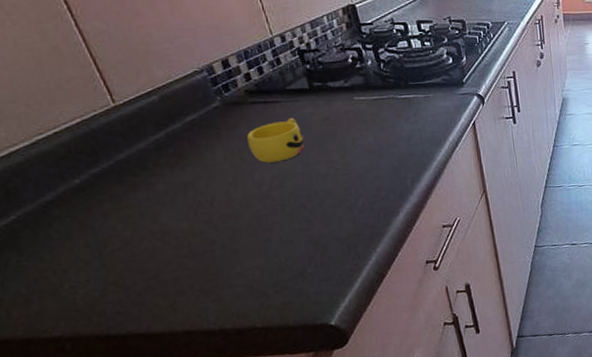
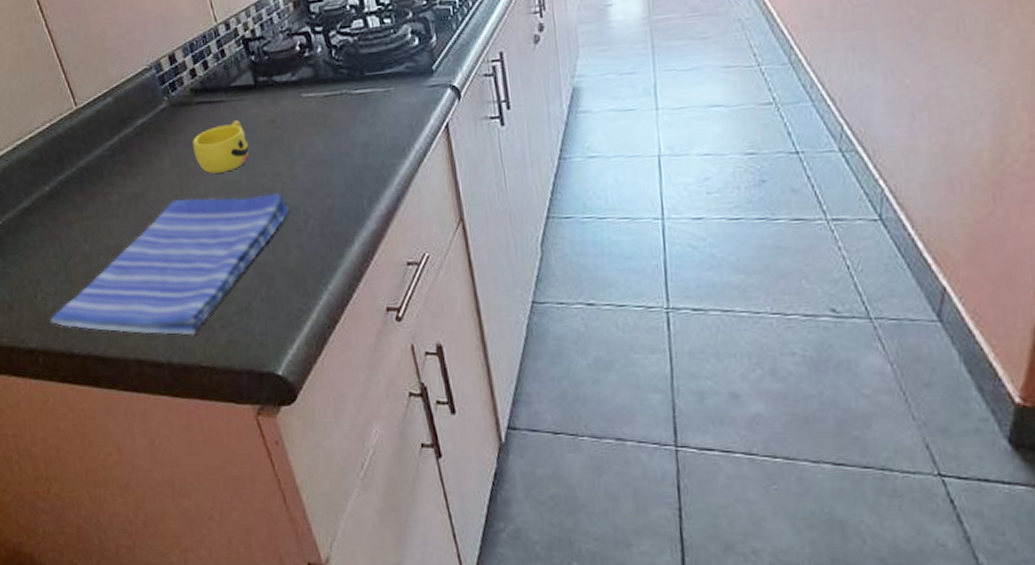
dish towel: none [80,177,343,312] -> present [50,193,290,336]

